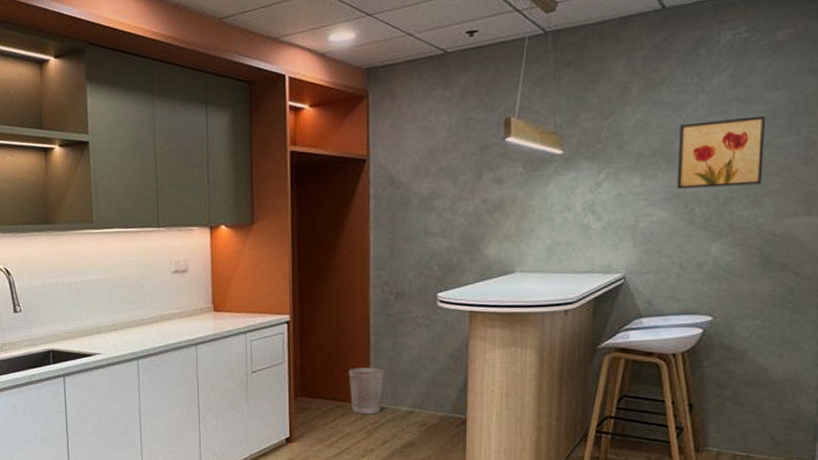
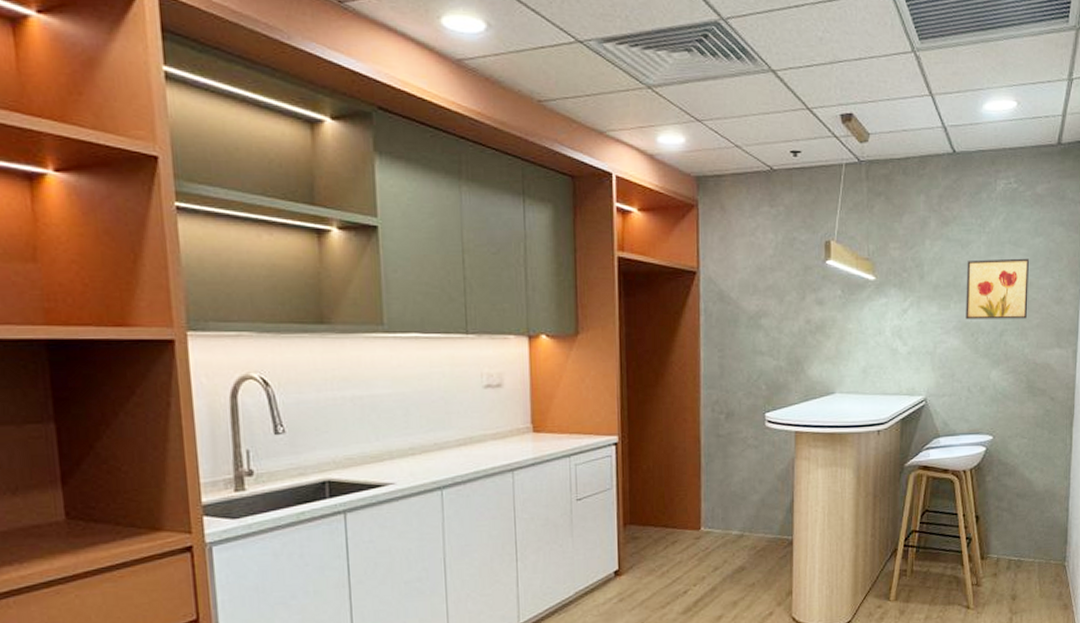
wastebasket: present [349,367,384,415] -> none [680,491,715,541]

